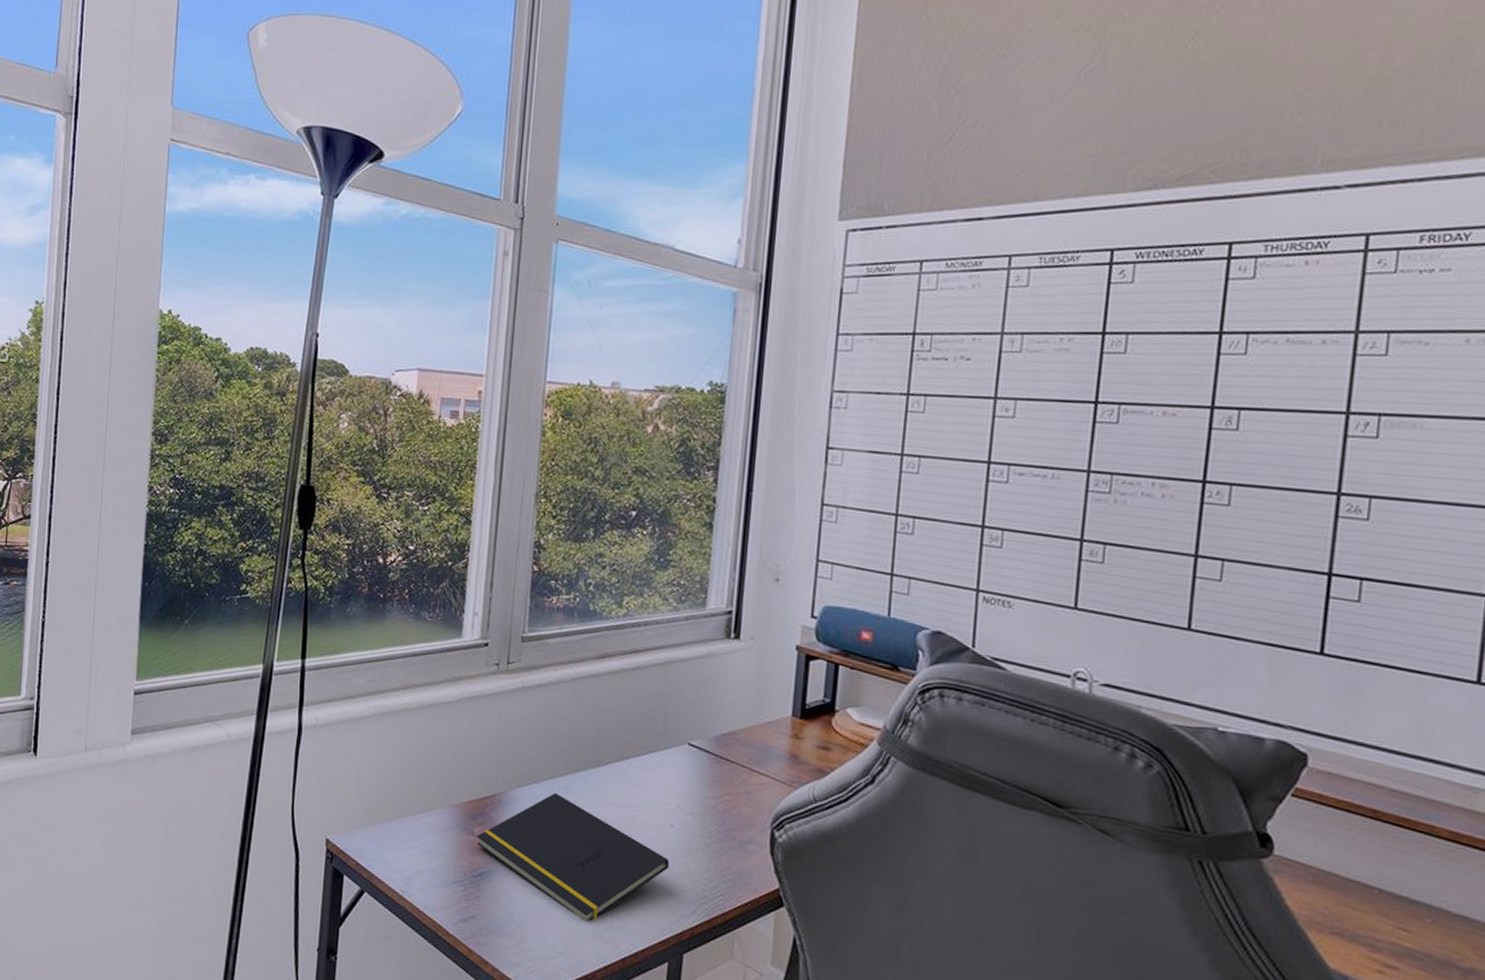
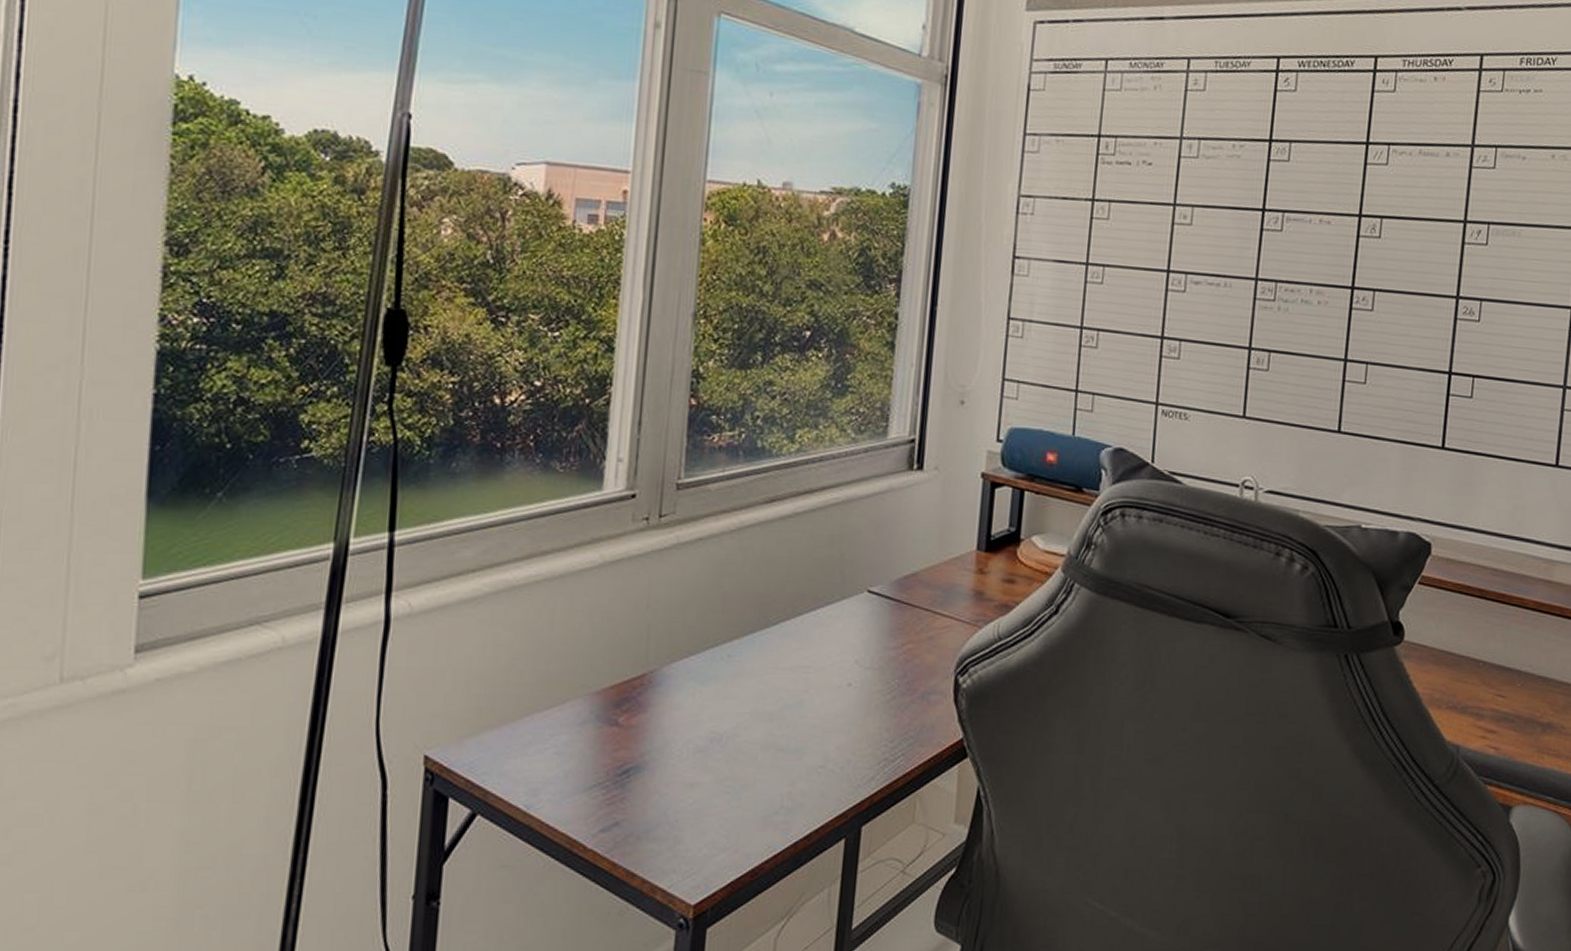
notepad: present [477,792,670,922] -> none [622,663,847,807]

